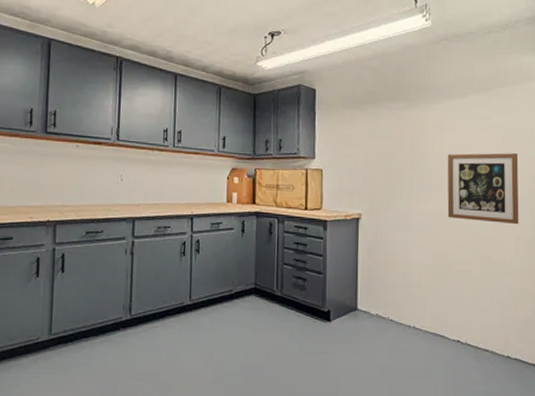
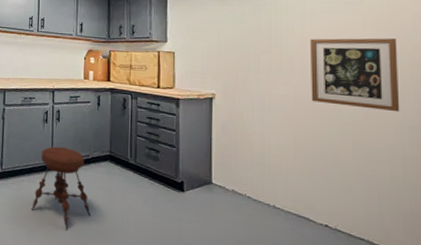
stool: none [165,283,234,379] -> present [30,146,91,230]

